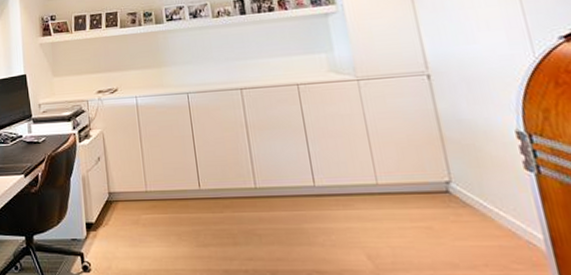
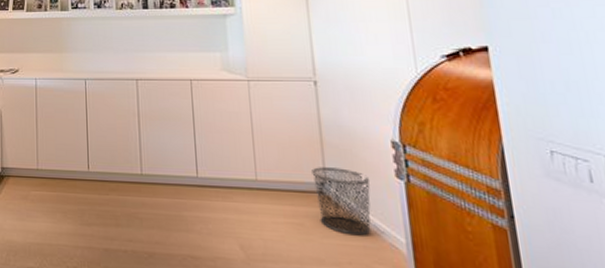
waste bin: none [434,164,505,235] -> present [311,167,371,236]

